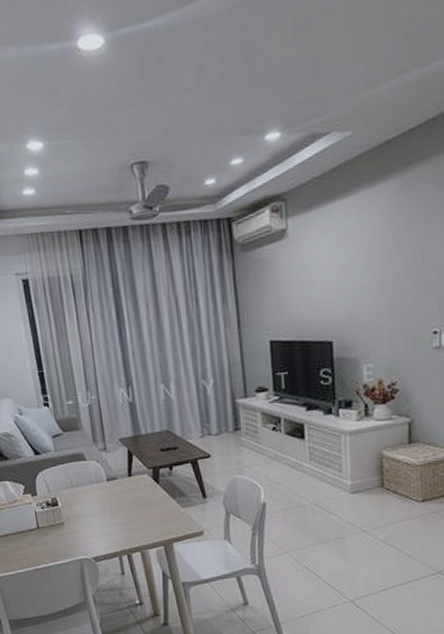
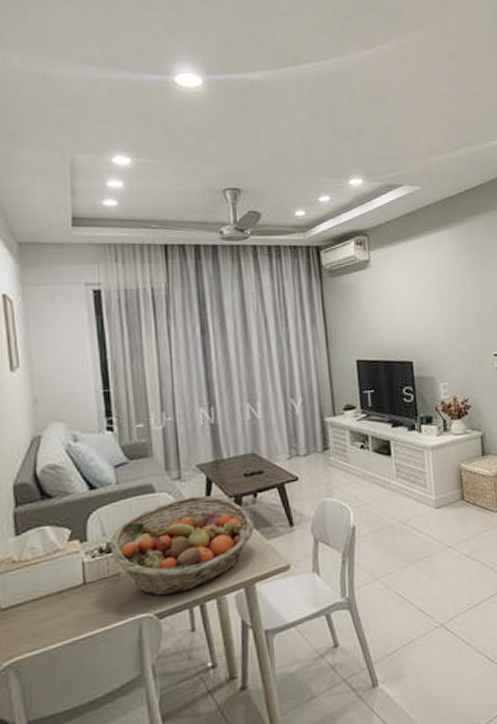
fruit basket: none [53,465,172,544] -> present [109,495,255,597]

